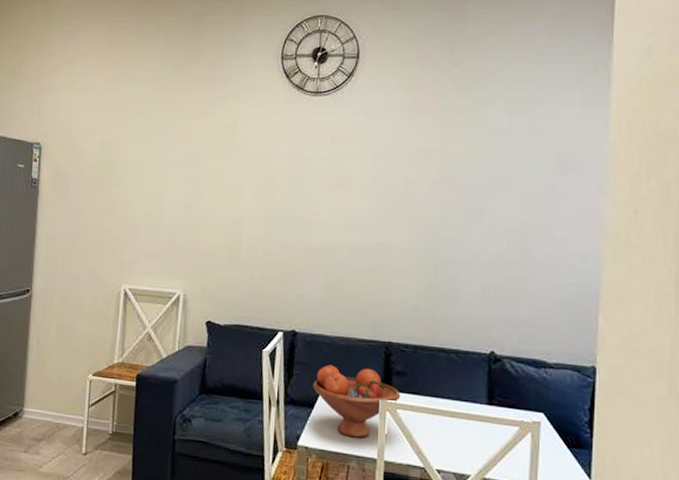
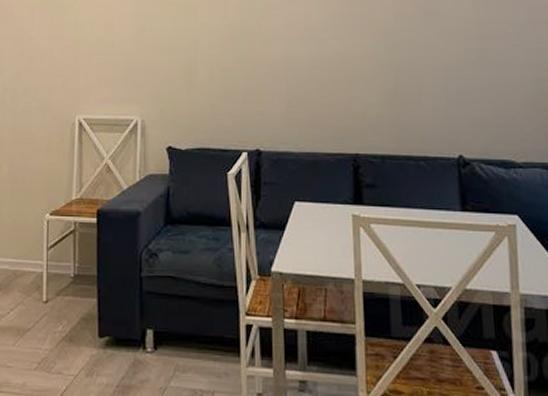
fruit bowl: present [313,364,401,438] -> none [282,182,373,258]

